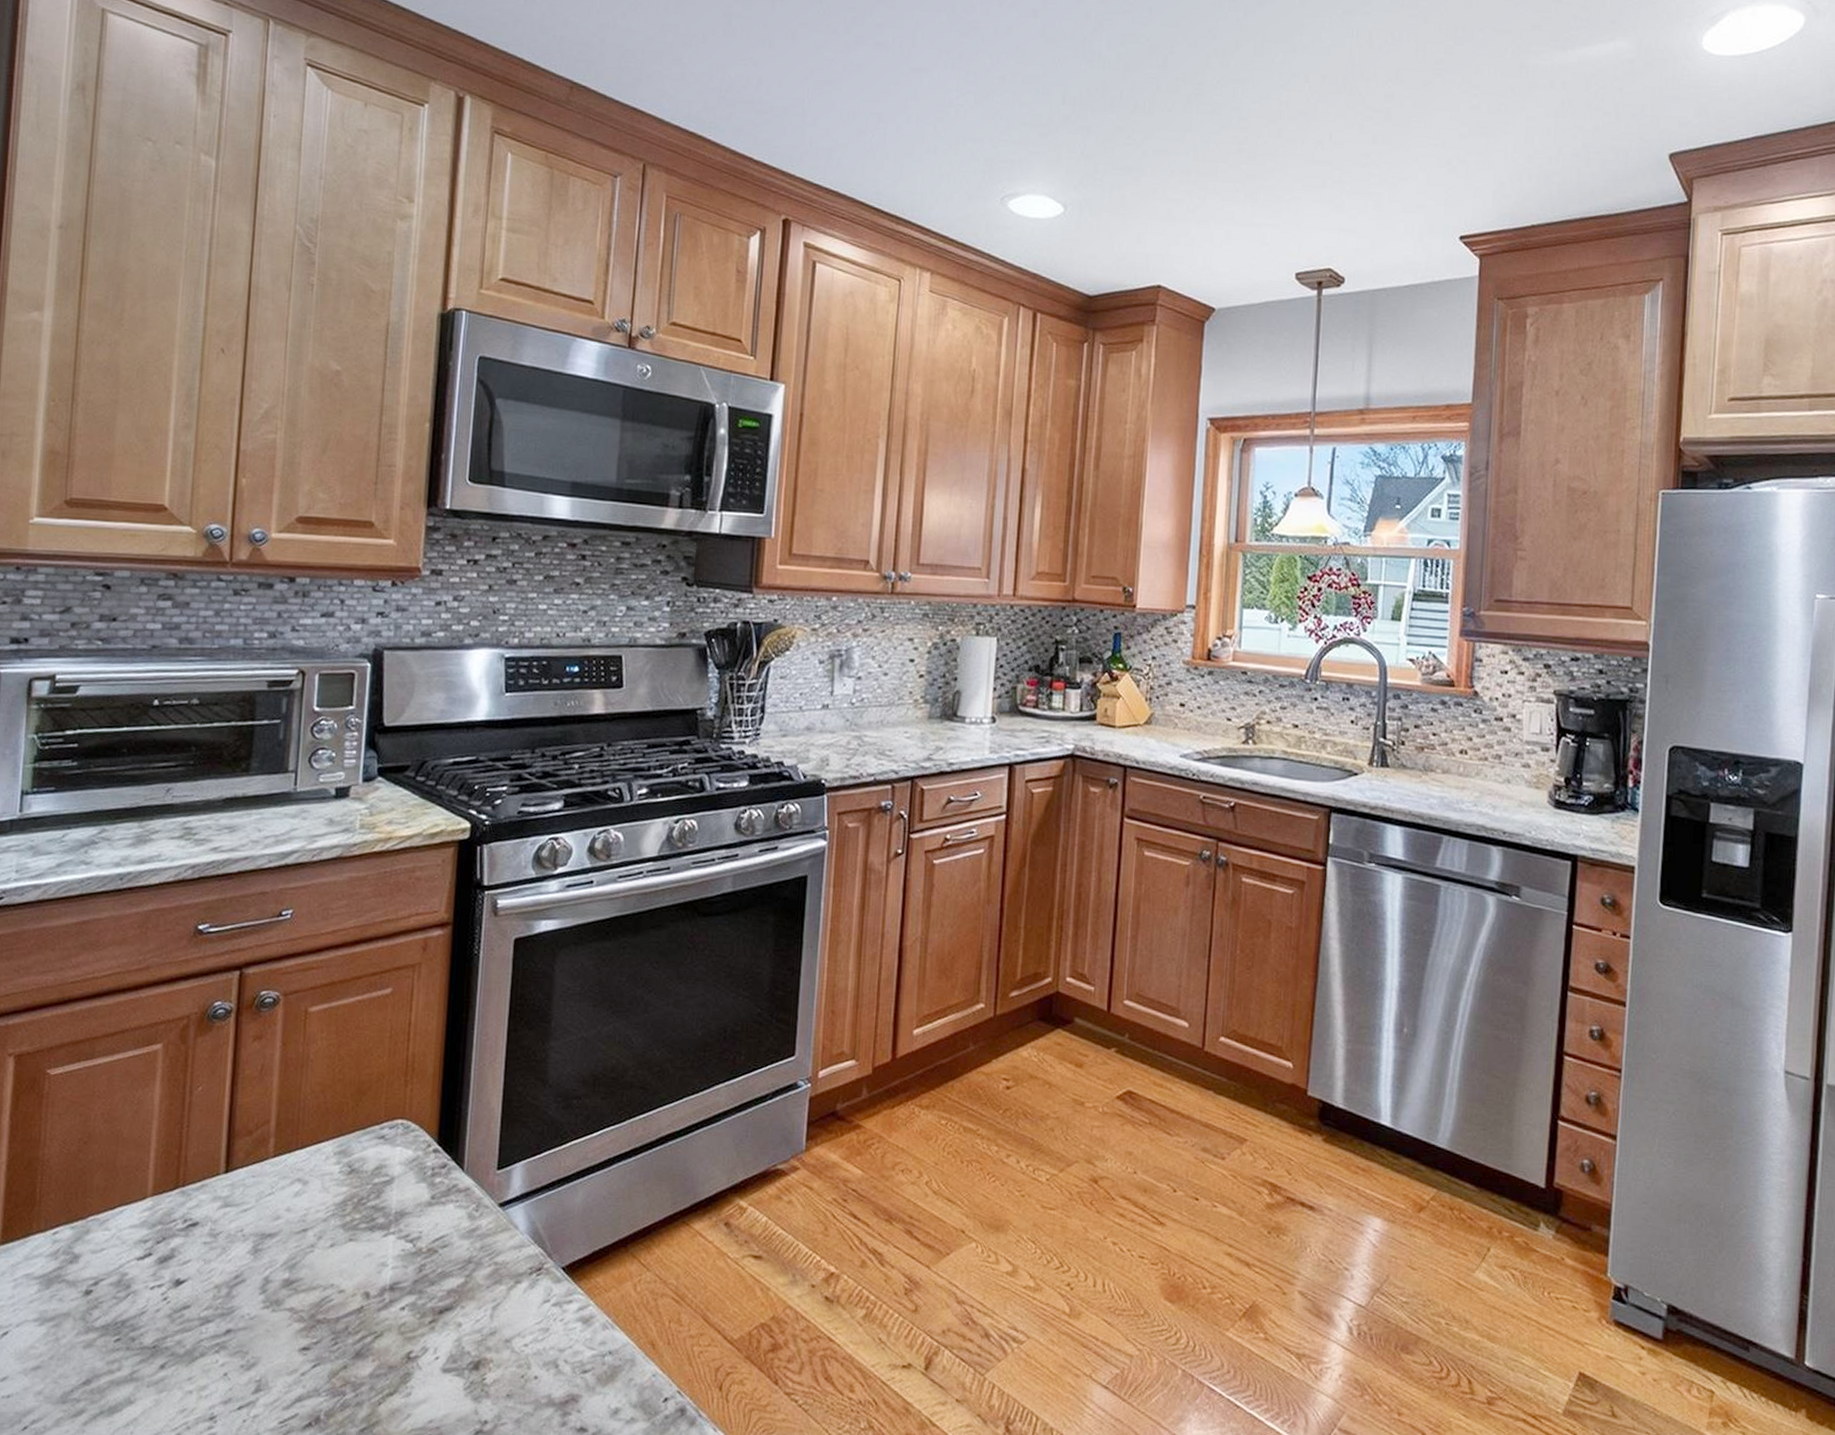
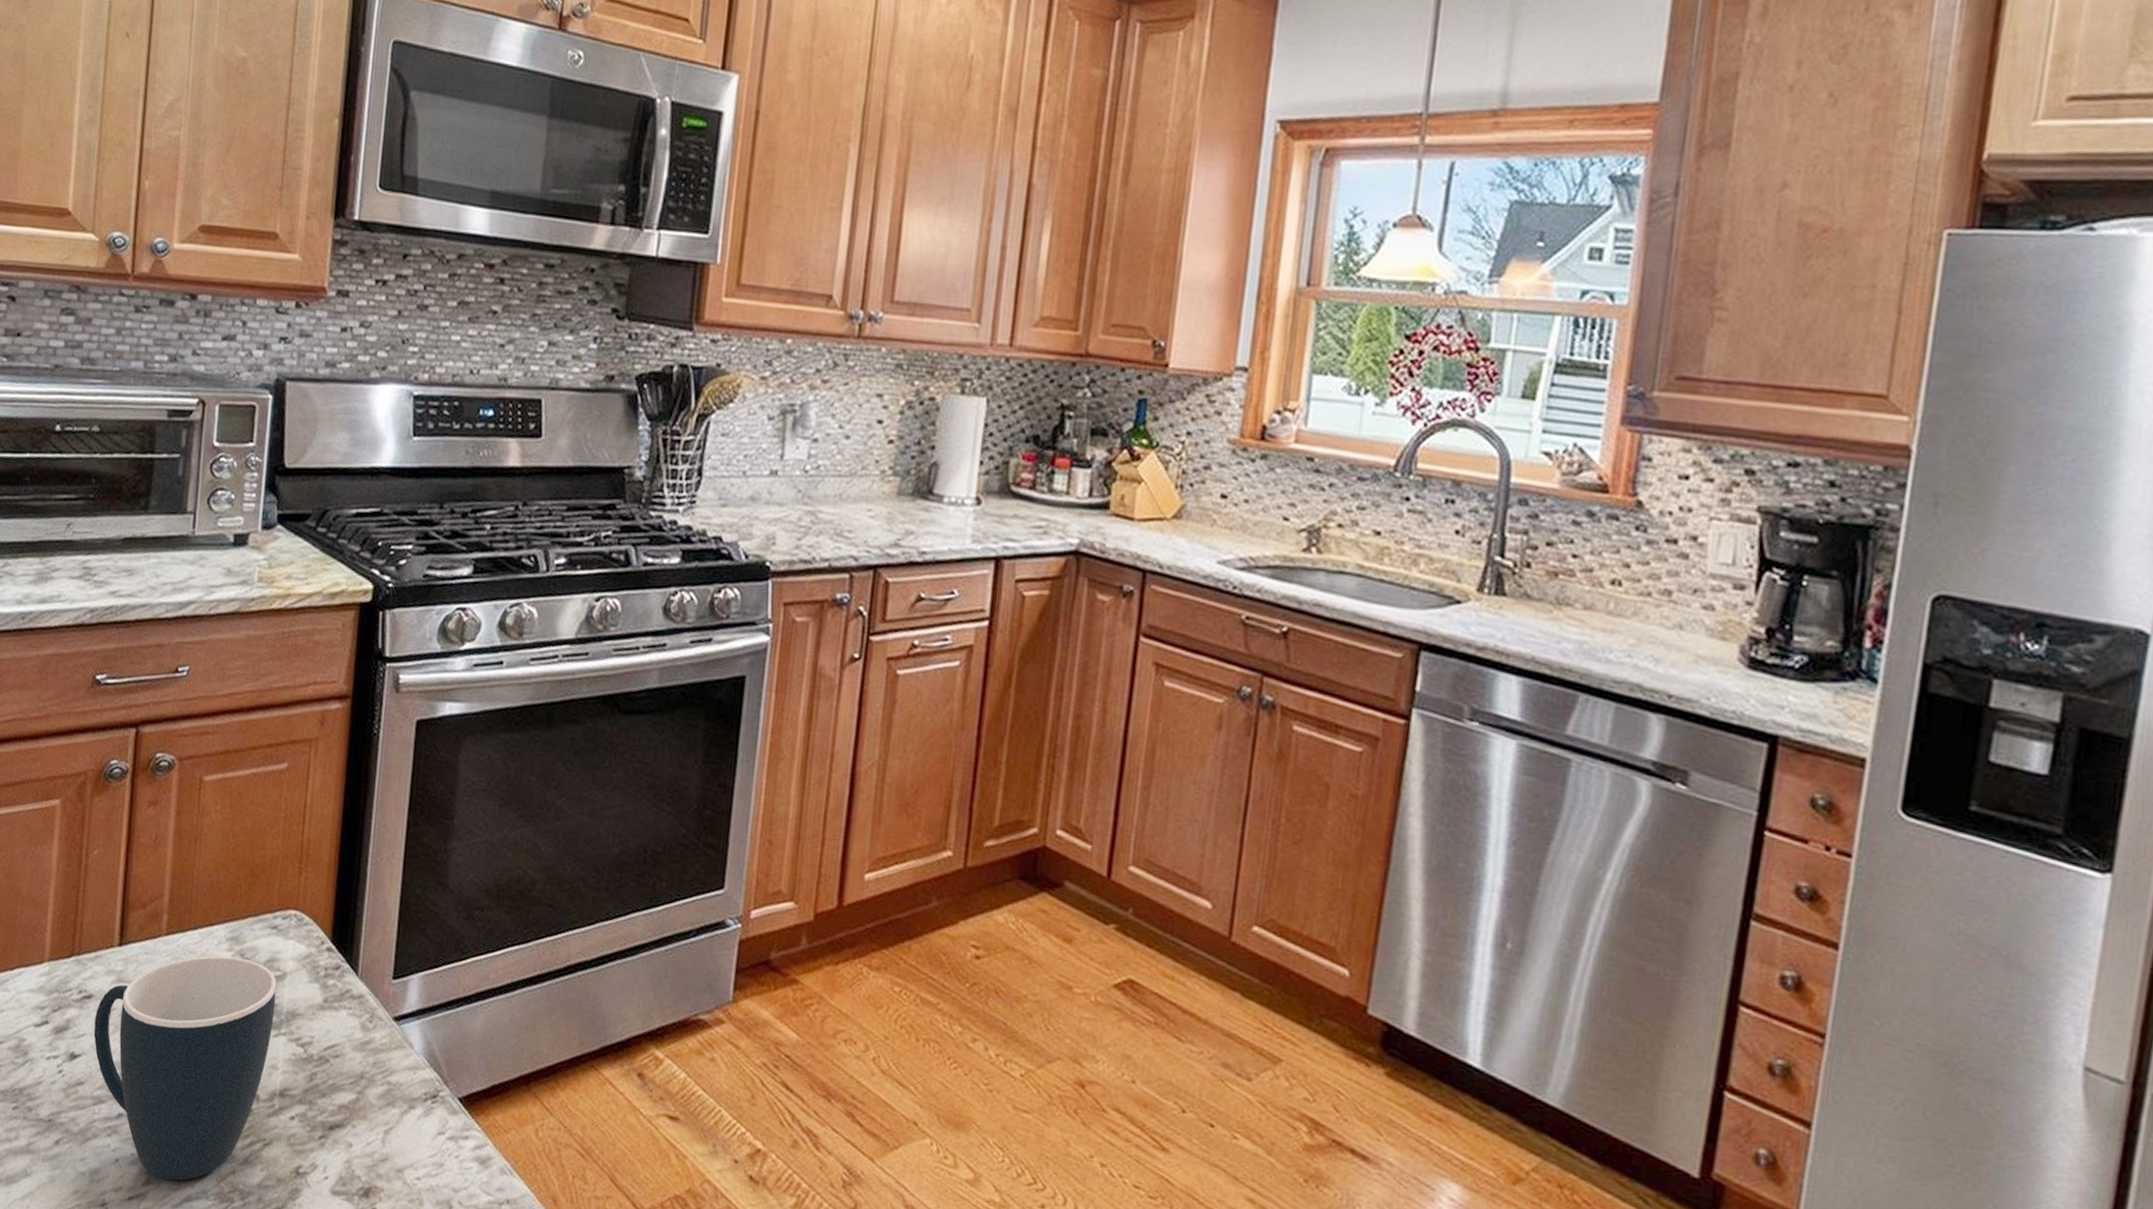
mug: none [199,1169,385,1385] -> present [93,956,277,1181]

